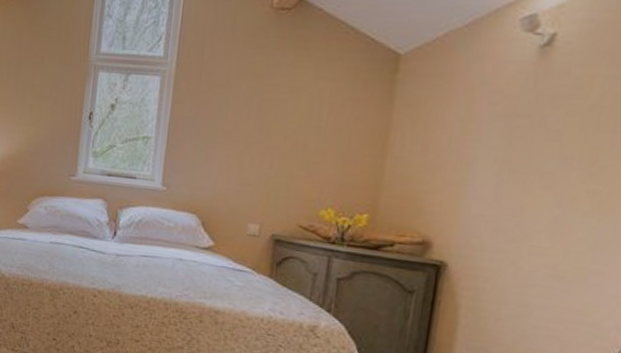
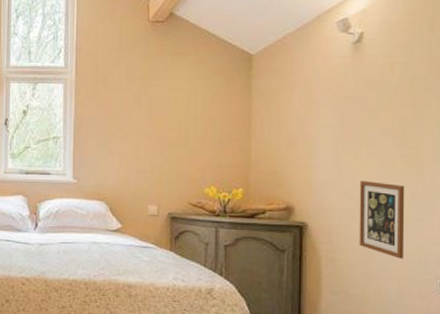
picture frame: none [512,217,587,318] -> present [359,180,405,259]

